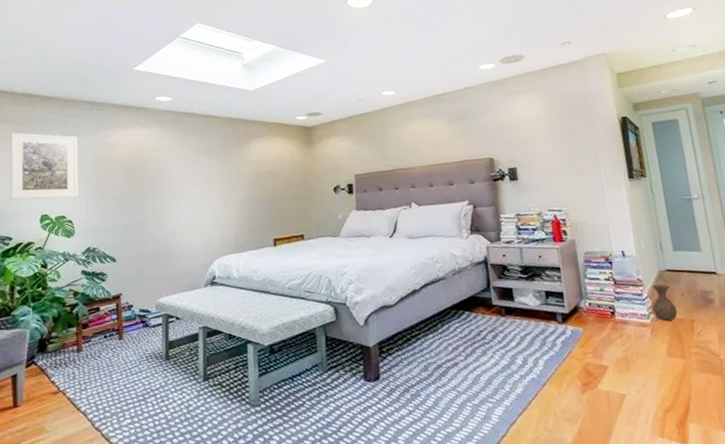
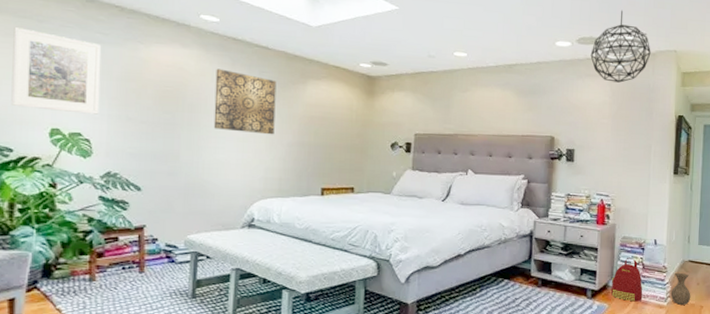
wall art: none [172,141,226,196] -> present [213,68,277,135]
pendant light: none [516,24,579,95] -> present [590,10,651,83]
backpack: none [581,273,621,323] -> present [611,257,643,302]

